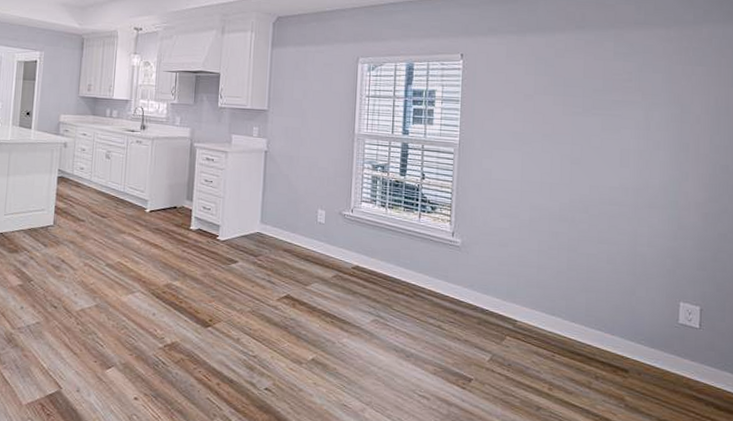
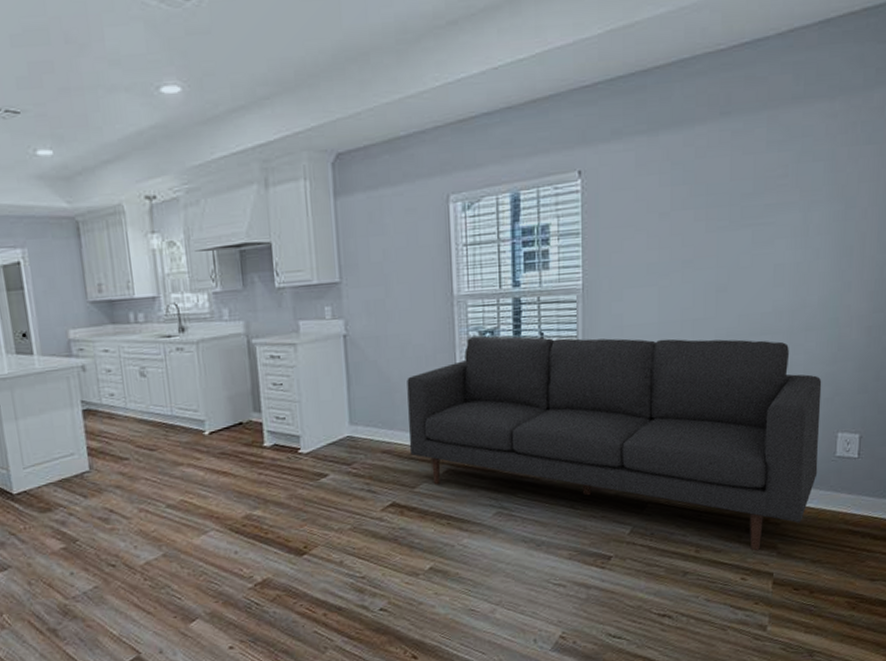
sofa: none [306,168,664,400] -> present [407,336,822,551]

